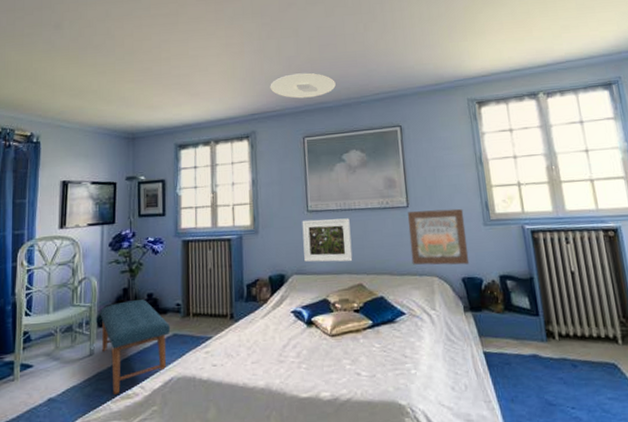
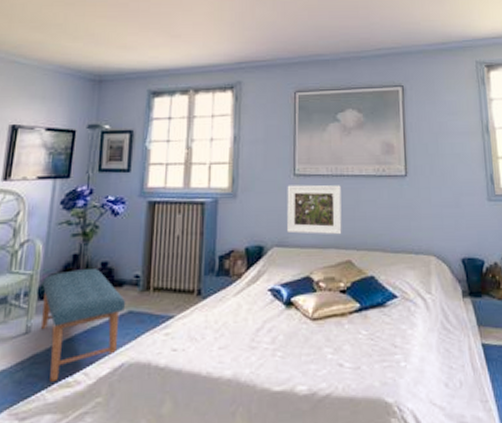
ceiling light: present [270,73,336,99] -> none [261,21,334,49]
wall art: present [407,208,470,265] -> none [405,180,471,244]

